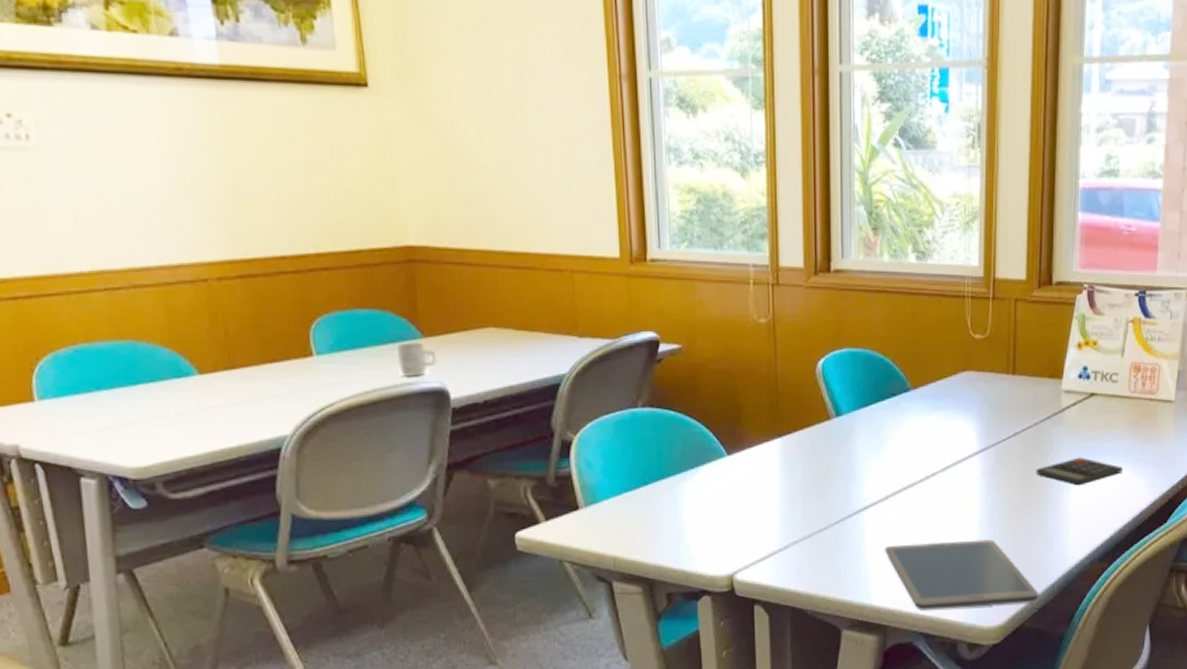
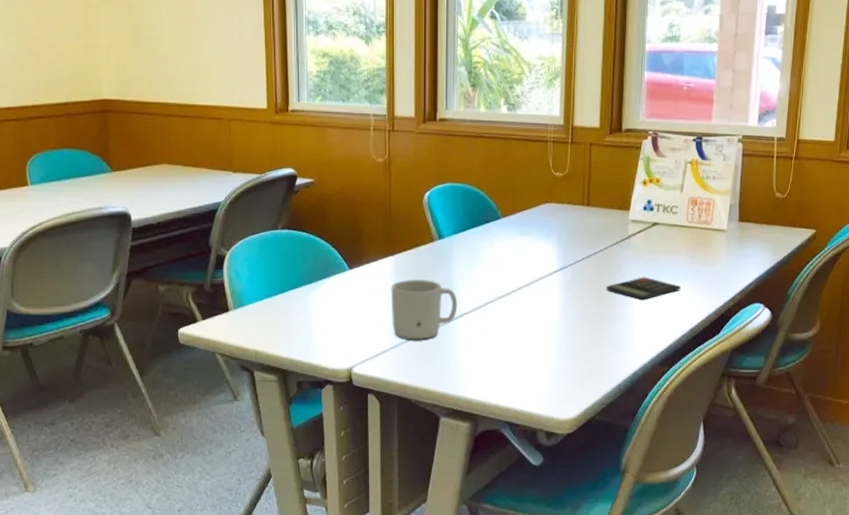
mug: present [397,342,437,377] -> none [91,175,122,203]
mug: none [779,466,861,539] -> present [391,280,458,340]
tablet: present [885,539,1039,610] -> none [477,344,607,403]

